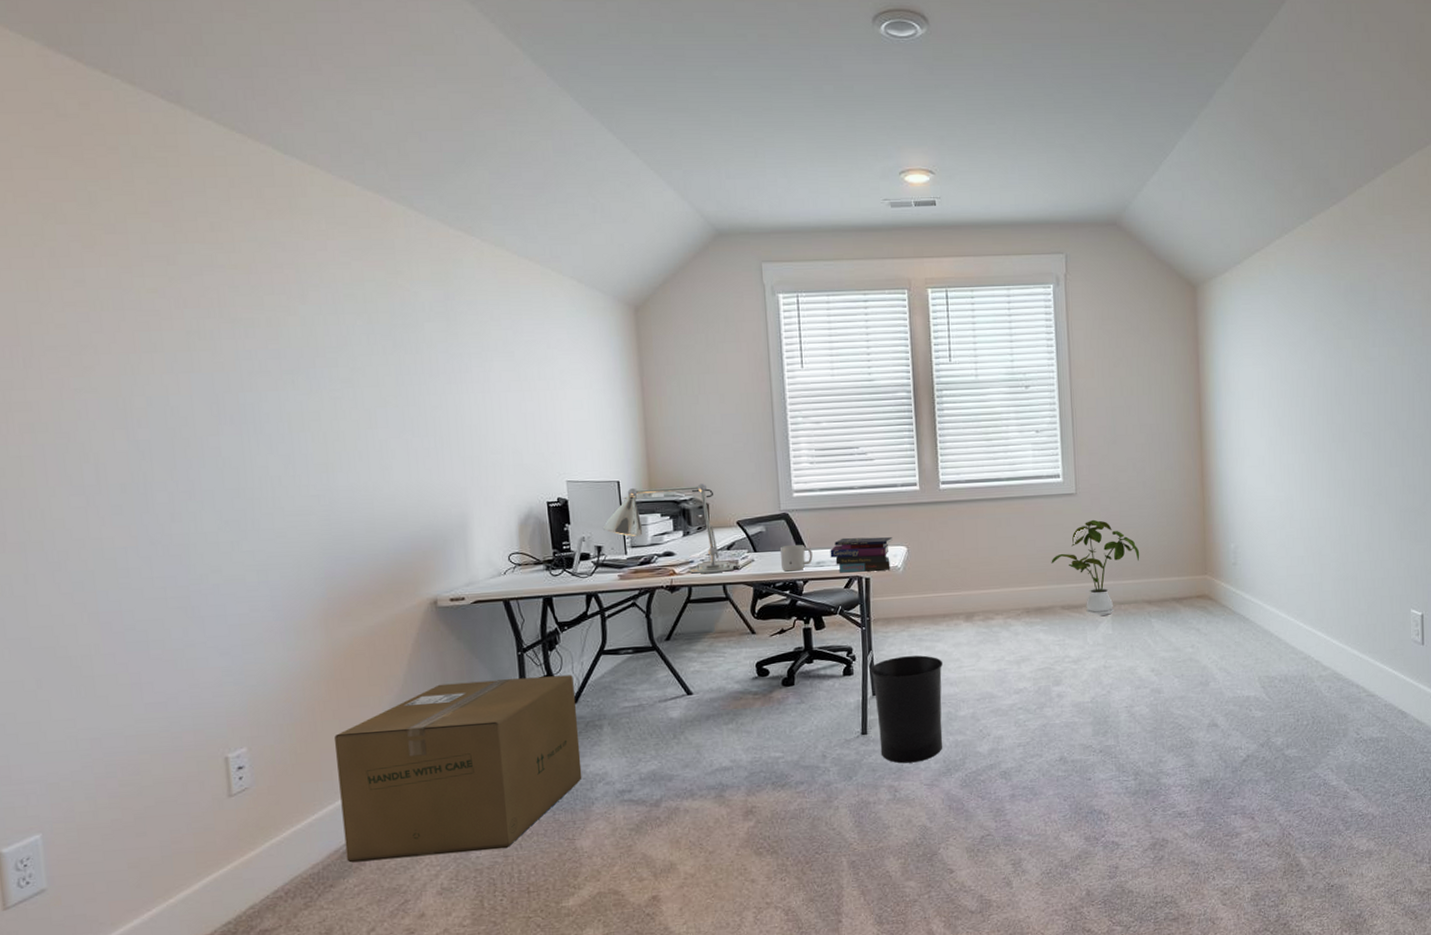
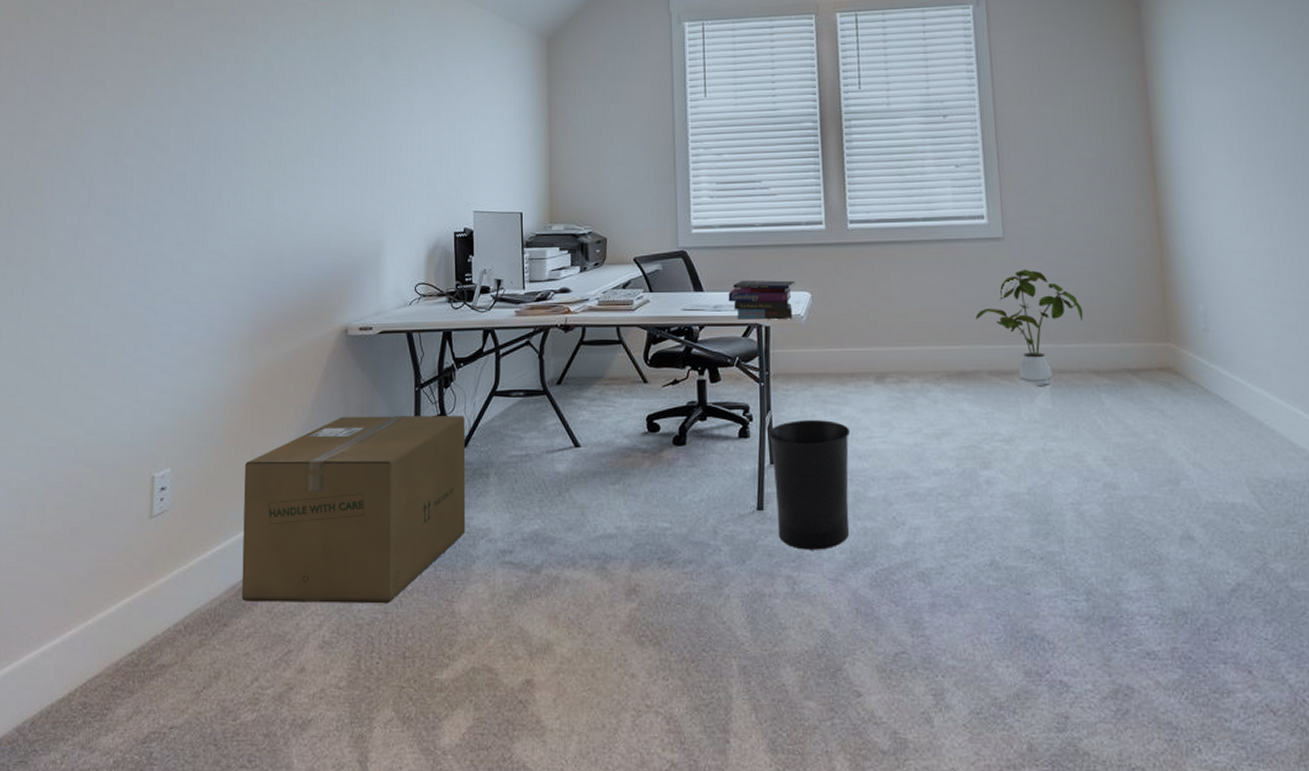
desk lamp: present [602,484,740,574] -> none [503,217,635,313]
mug: present [779,544,813,572] -> none [676,285,710,315]

